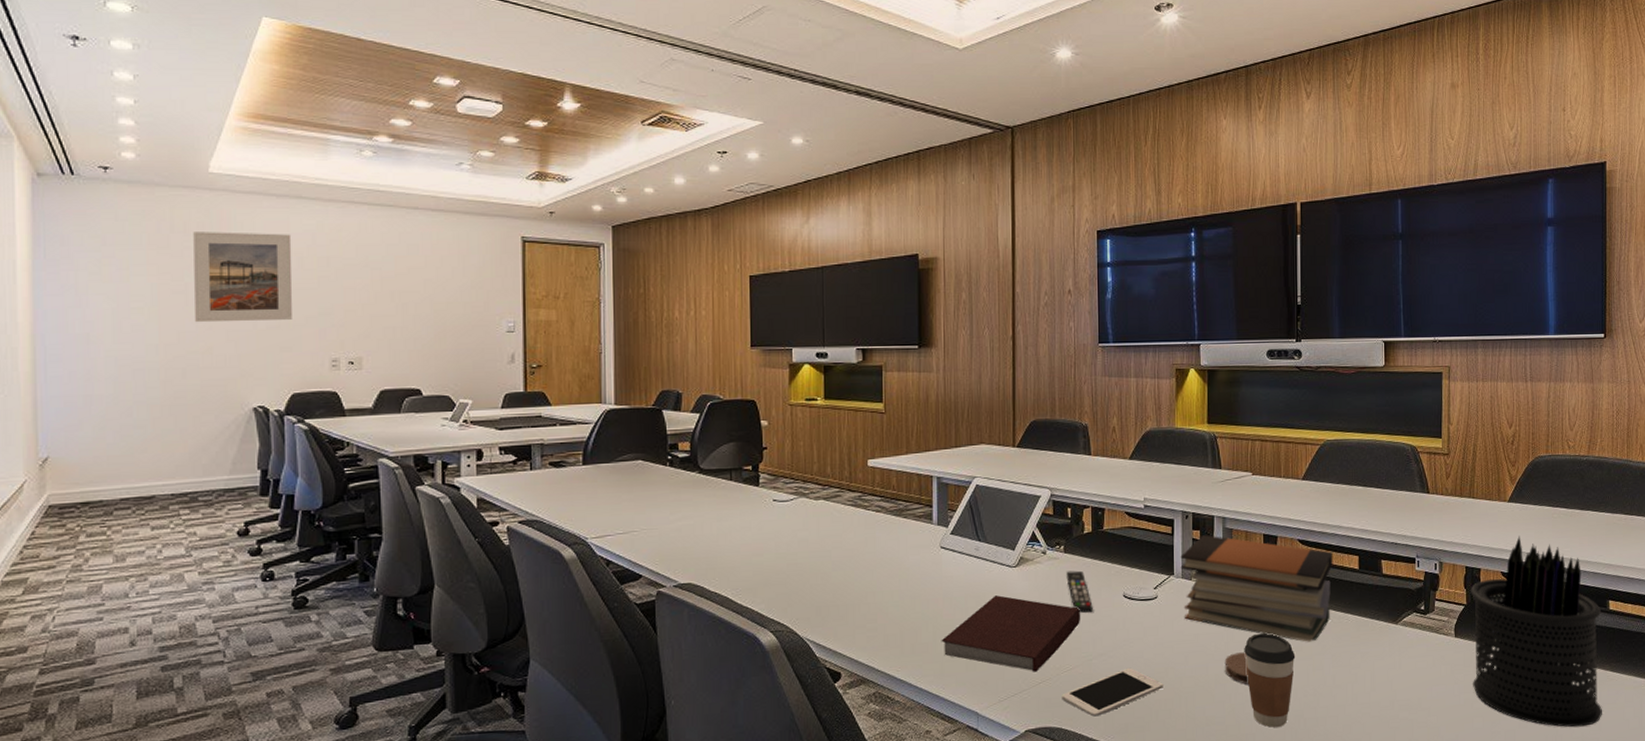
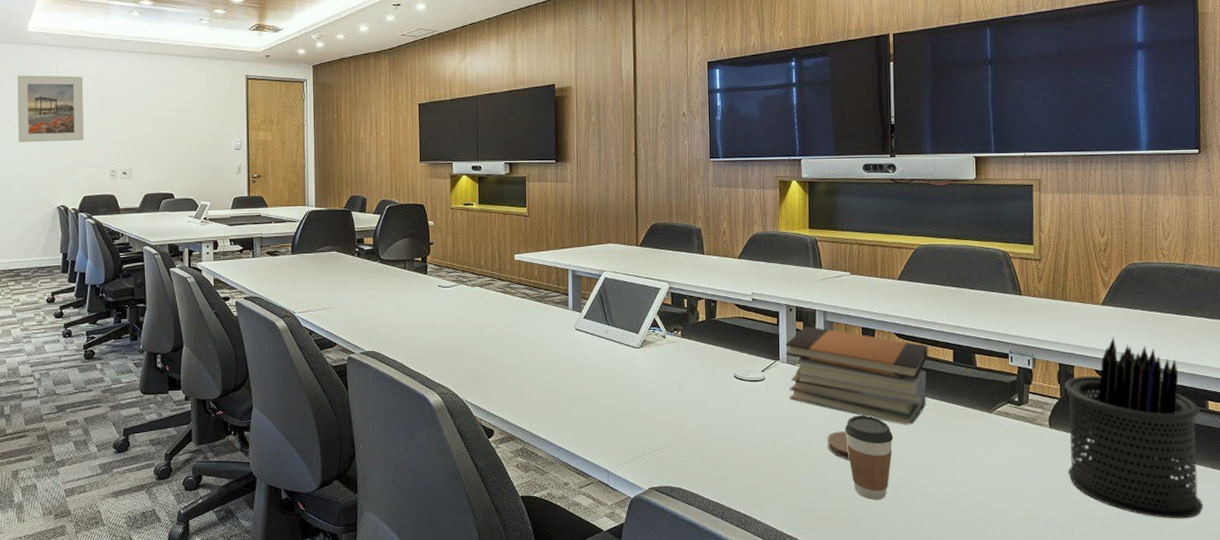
notebook: present [941,595,1081,672] -> none [576,372,697,439]
cell phone: present [1062,667,1163,717] -> none [681,439,771,480]
remote control: present [1066,570,1093,613] -> none [683,353,707,390]

